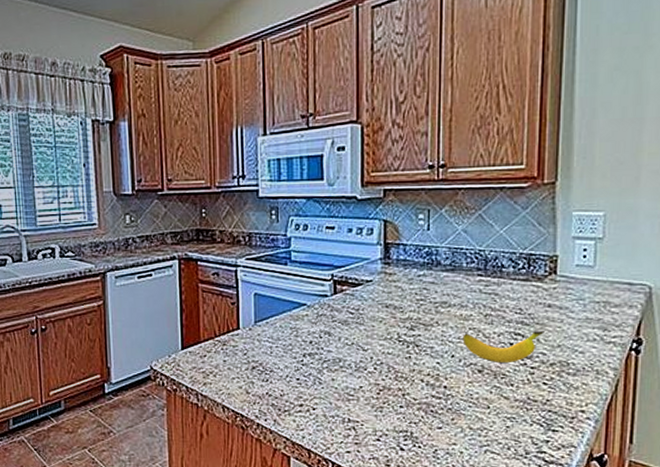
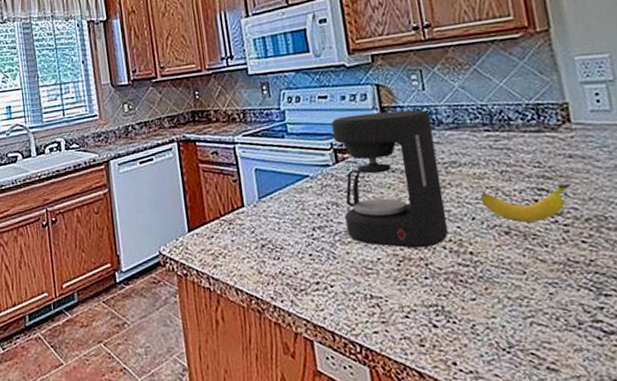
coffee maker: none [335,248,429,380] -> present [331,109,449,249]

